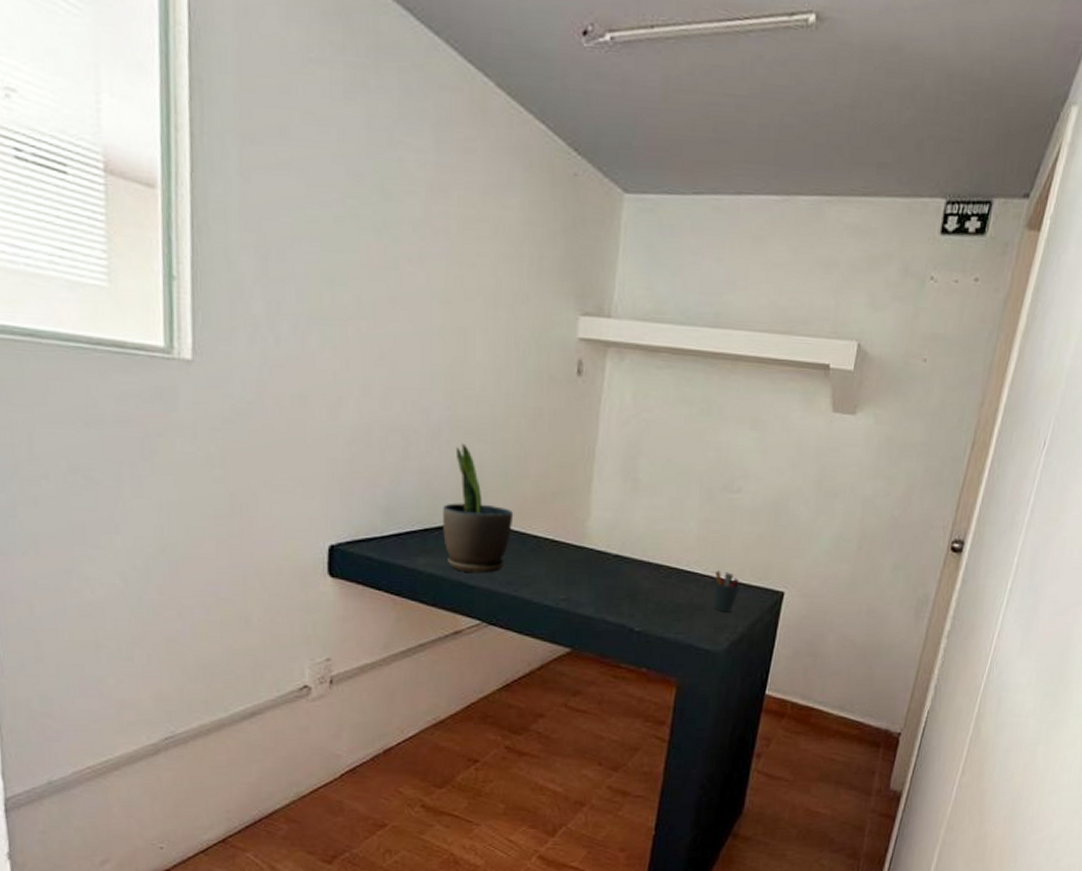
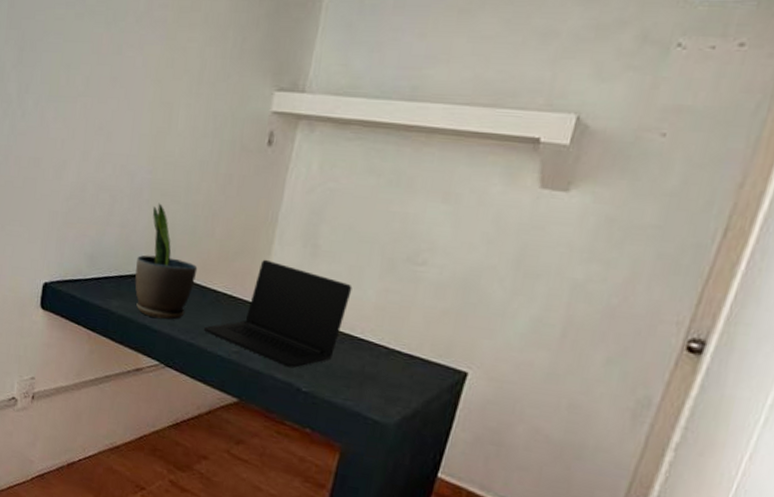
laptop: none [526,498,675,609] -> present [203,259,353,369]
pen holder: present [713,570,740,612] -> none [386,341,418,386]

